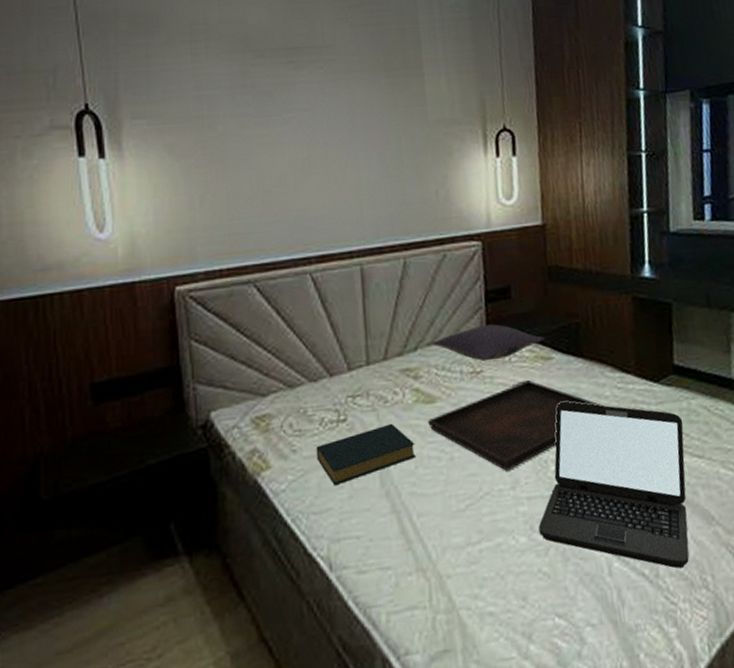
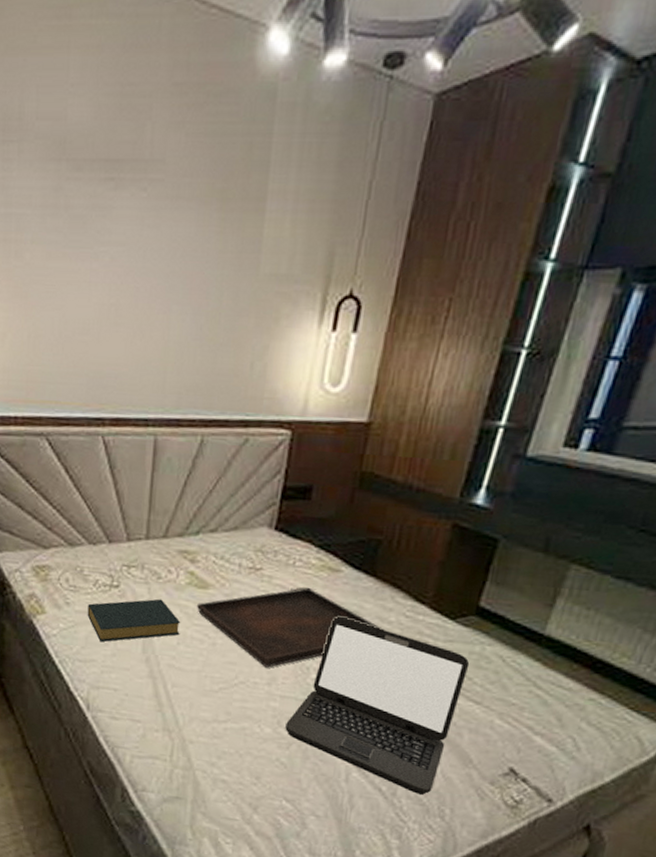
pillow: present [432,324,545,362] -> none [215,522,338,561]

